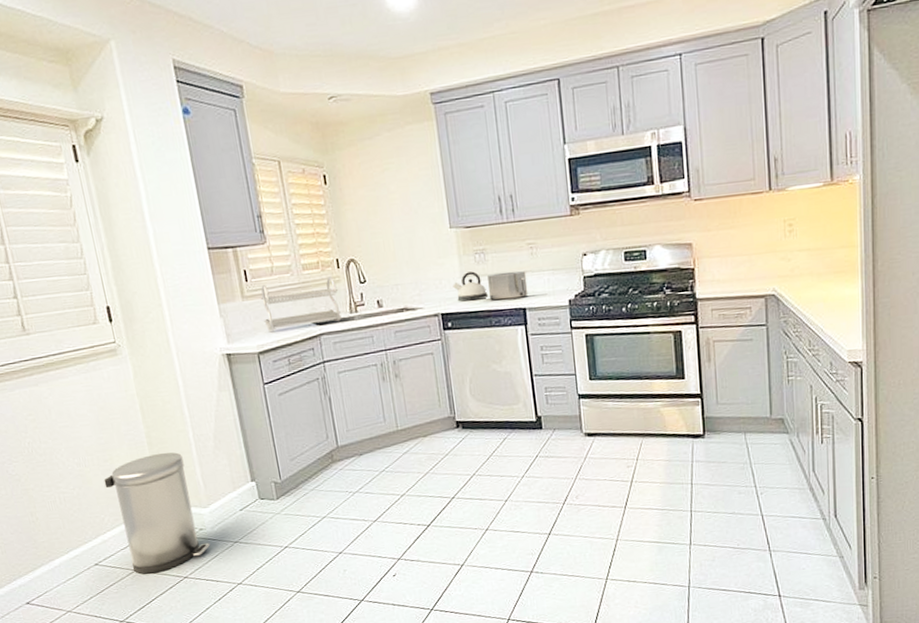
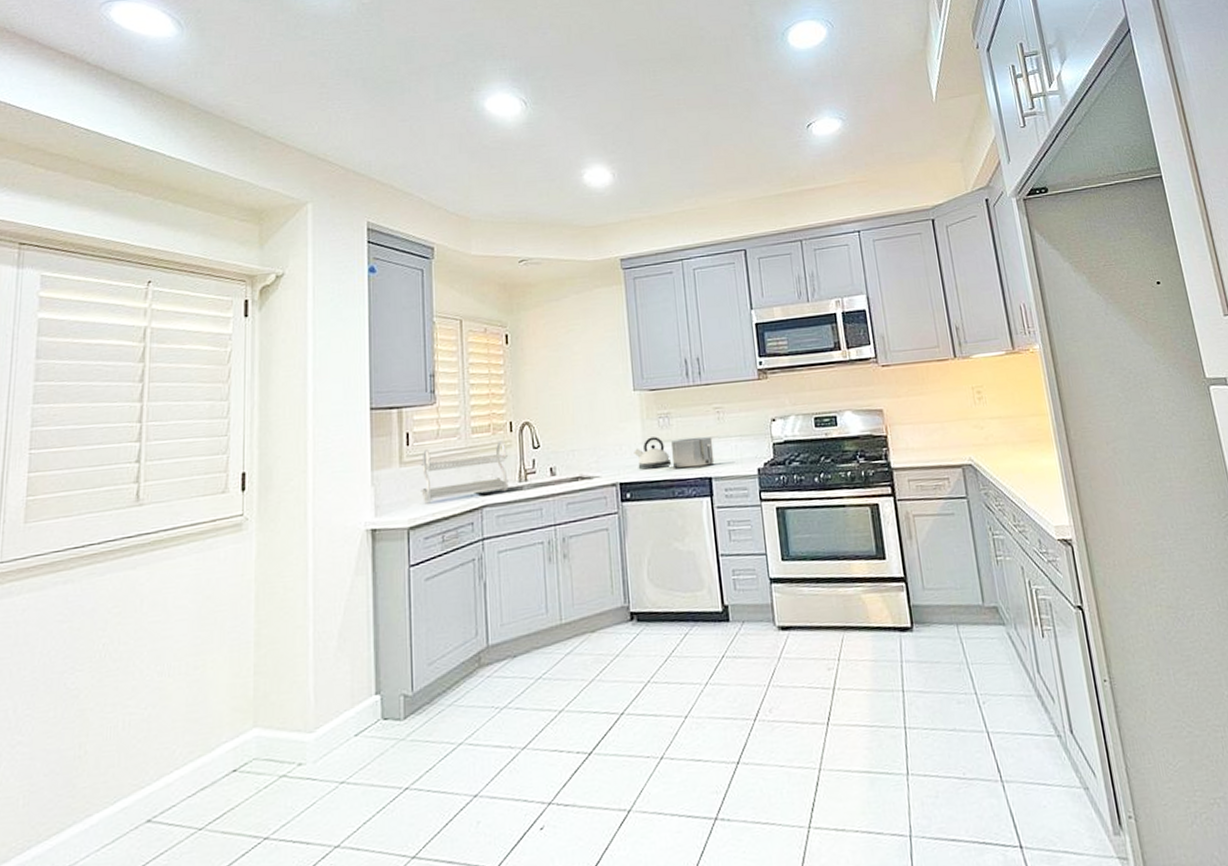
pedal bin: present [104,452,211,574] -> none [187,655,308,835]

